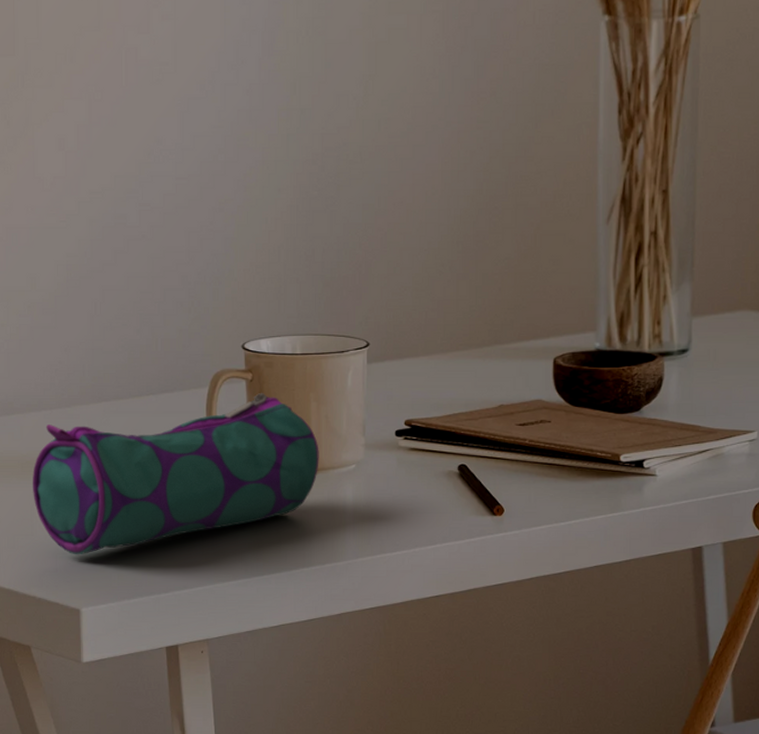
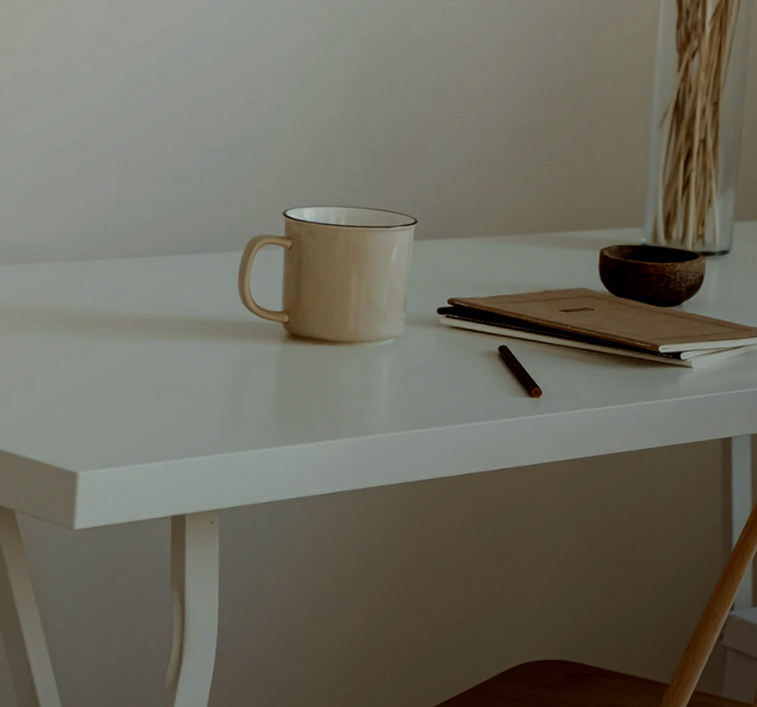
pencil case: present [32,392,319,555] -> none [34,260,357,416]

